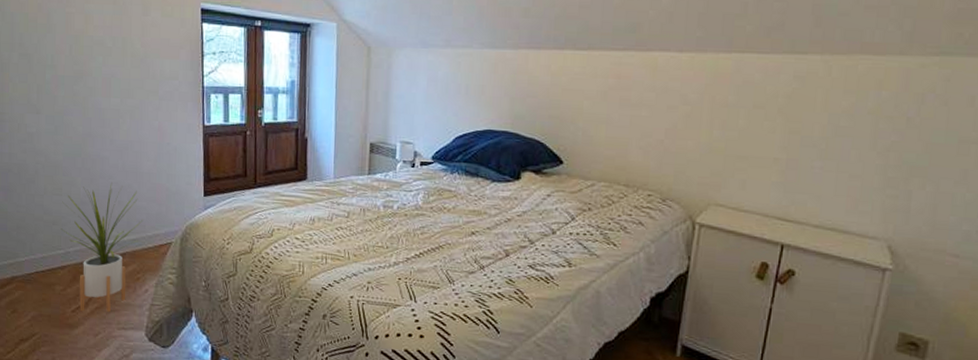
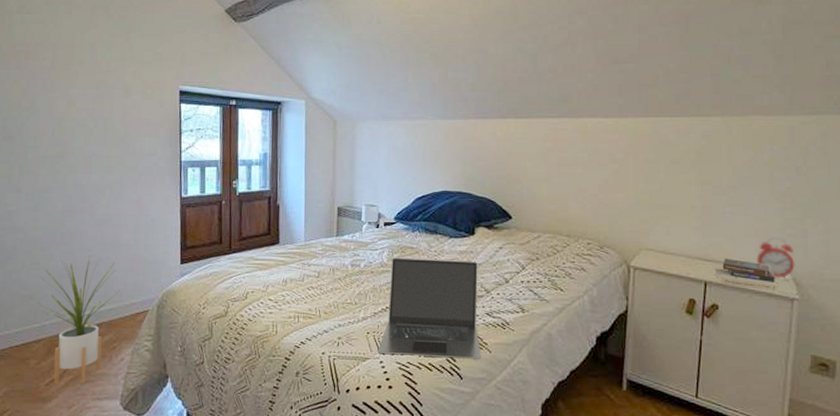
laptop: none [409,200,522,314] -> present [377,257,482,359]
books: none [793,218,869,260] -> present [714,258,778,292]
alarm clock: none [845,197,893,247] -> present [756,237,795,280]

